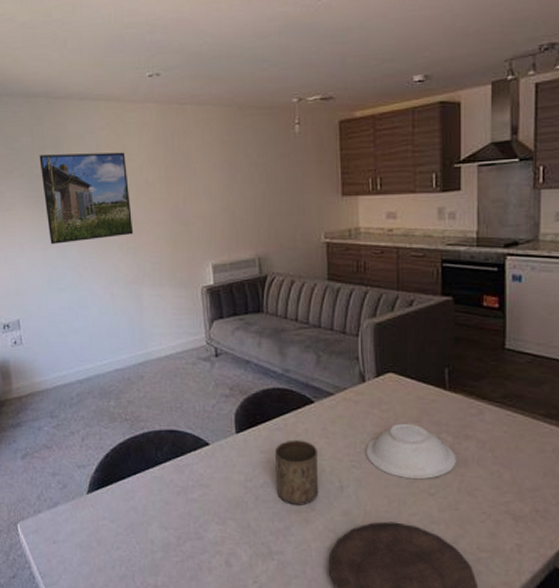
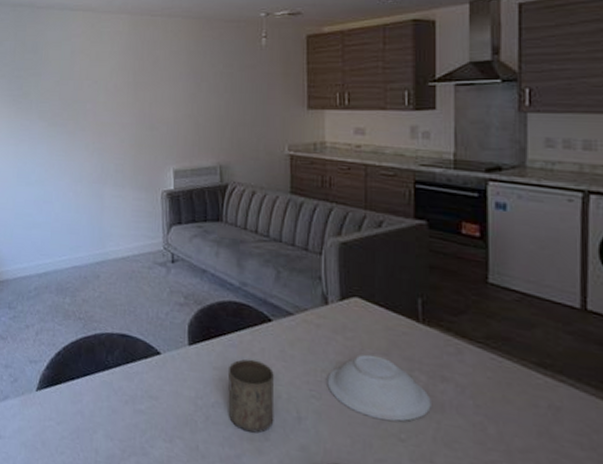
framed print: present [39,152,134,245] -> none [19,58,100,141]

